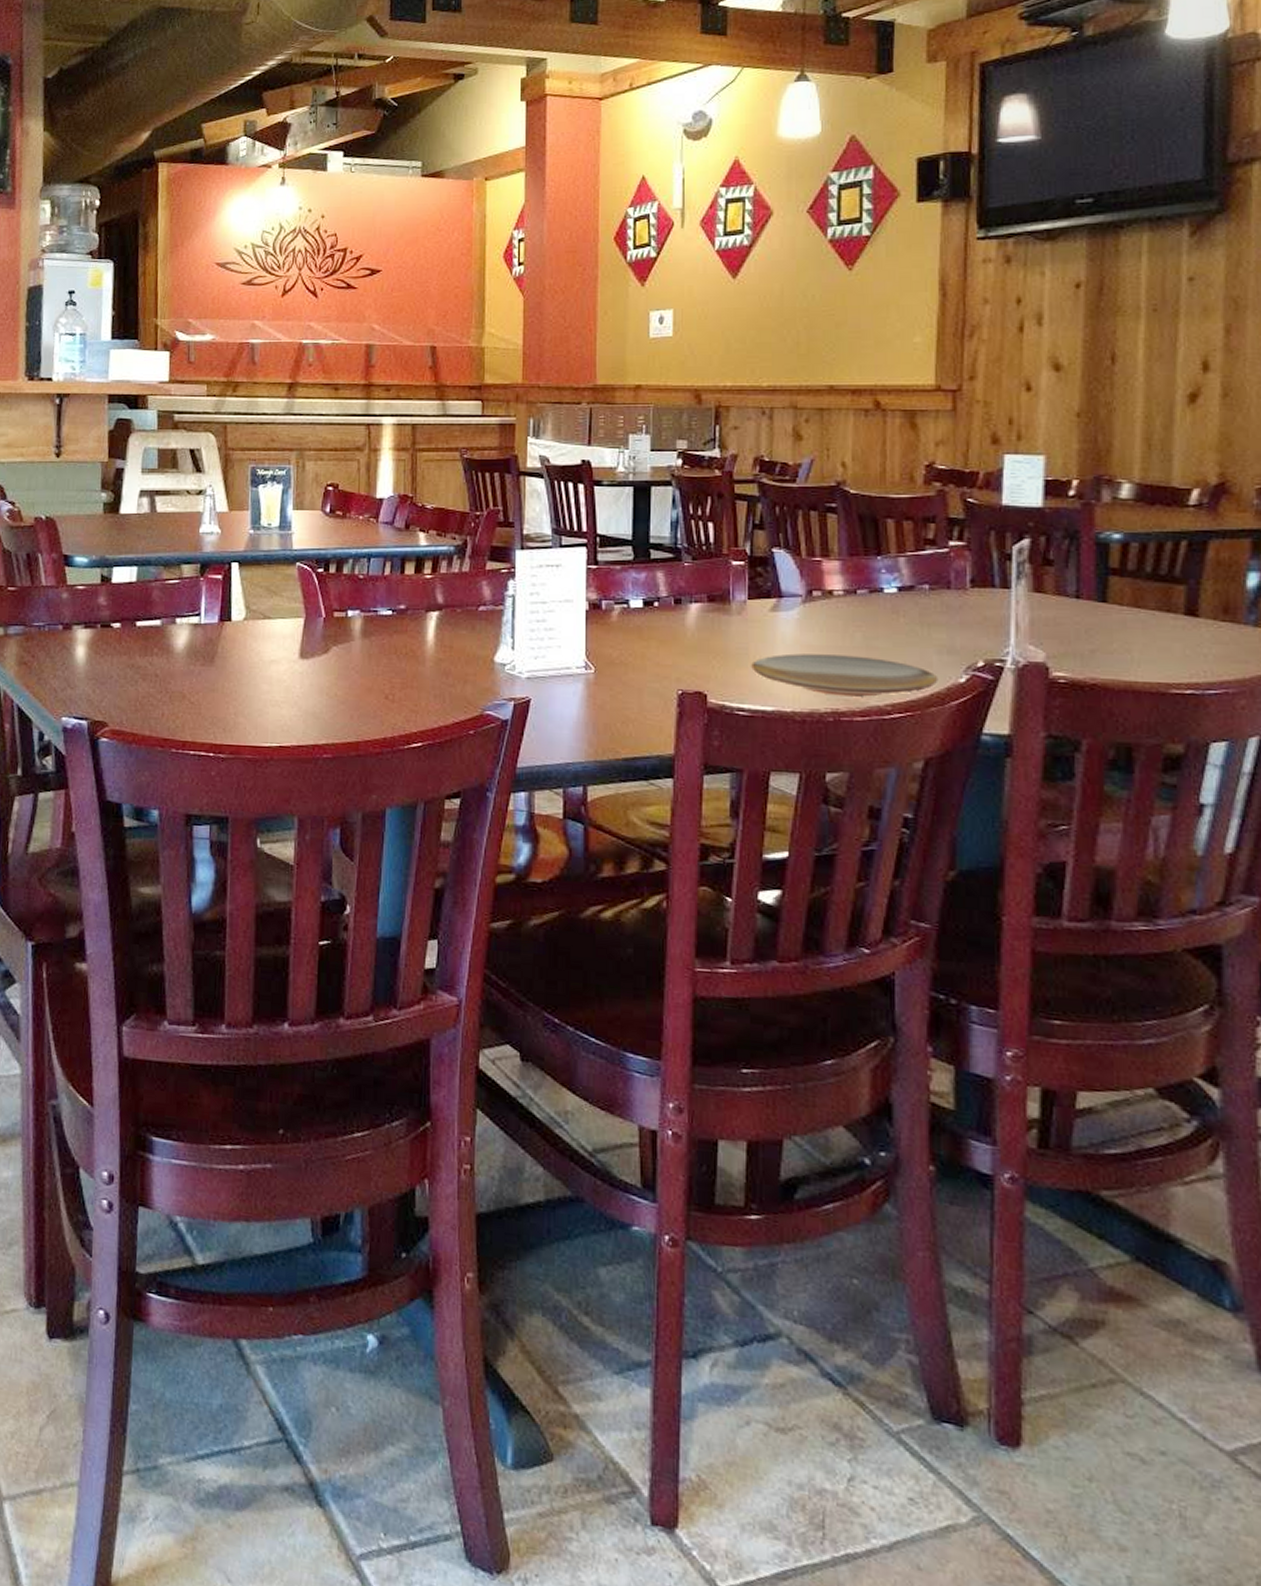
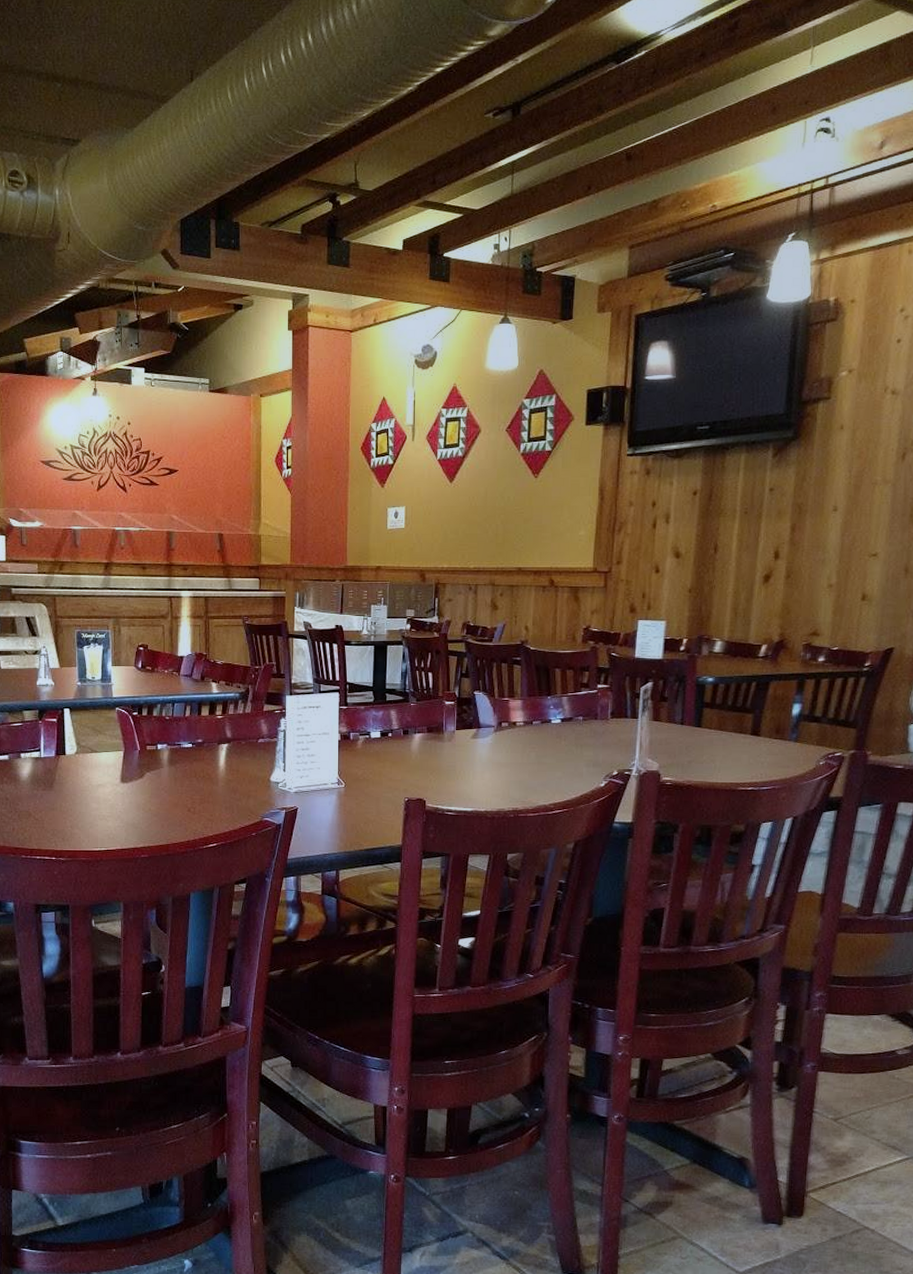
plate: present [751,653,939,697] -> none [457,769,586,799]

